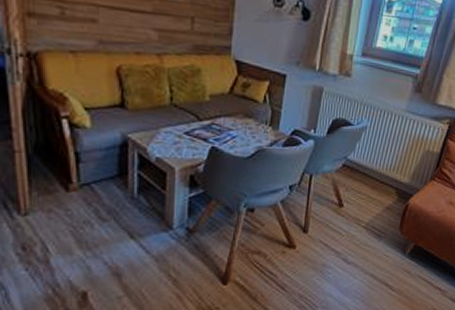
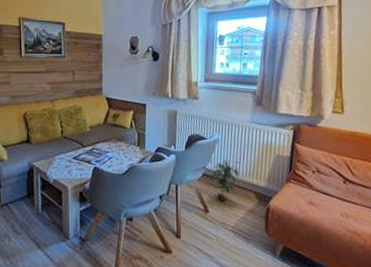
potted plant: none [350,150,386,195] -> present [209,159,240,201]

